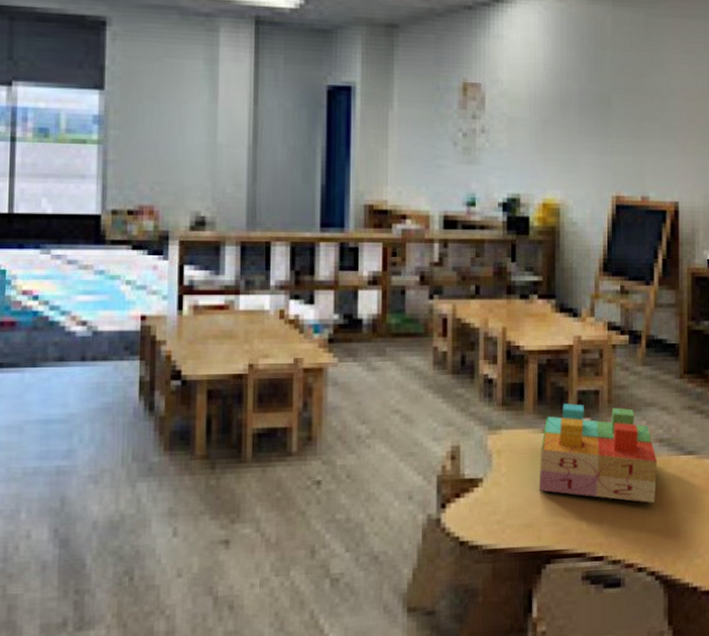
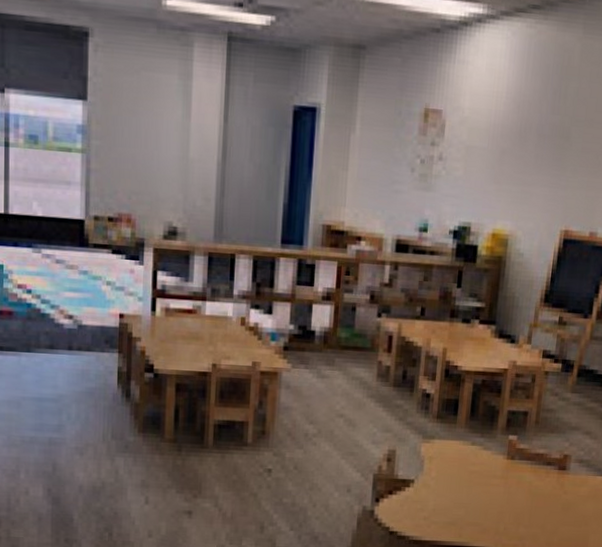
toy blocks: present [538,403,658,504] -> none [463,420,576,516]

